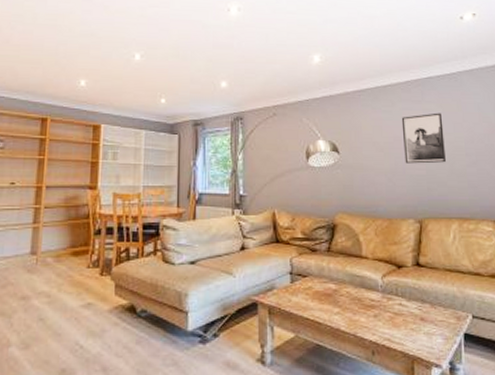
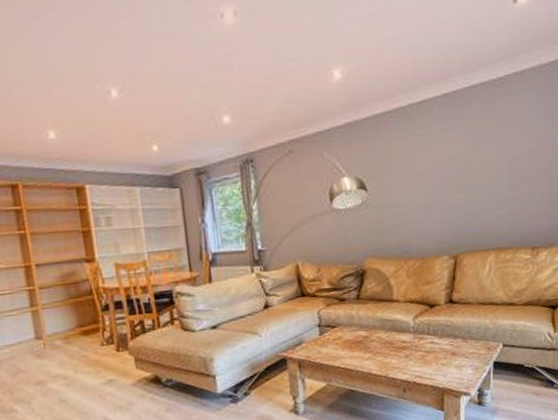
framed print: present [401,112,446,164] -> none [438,130,486,195]

